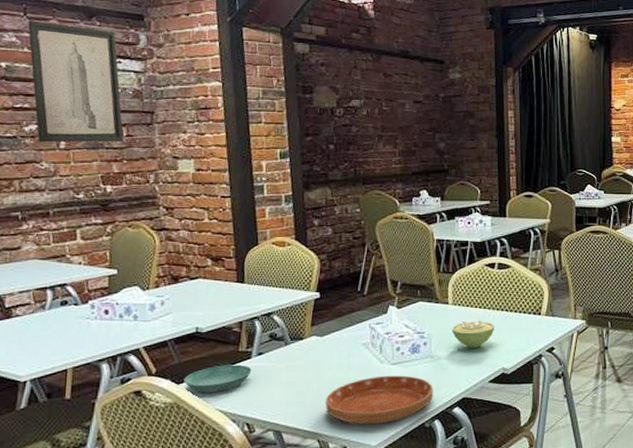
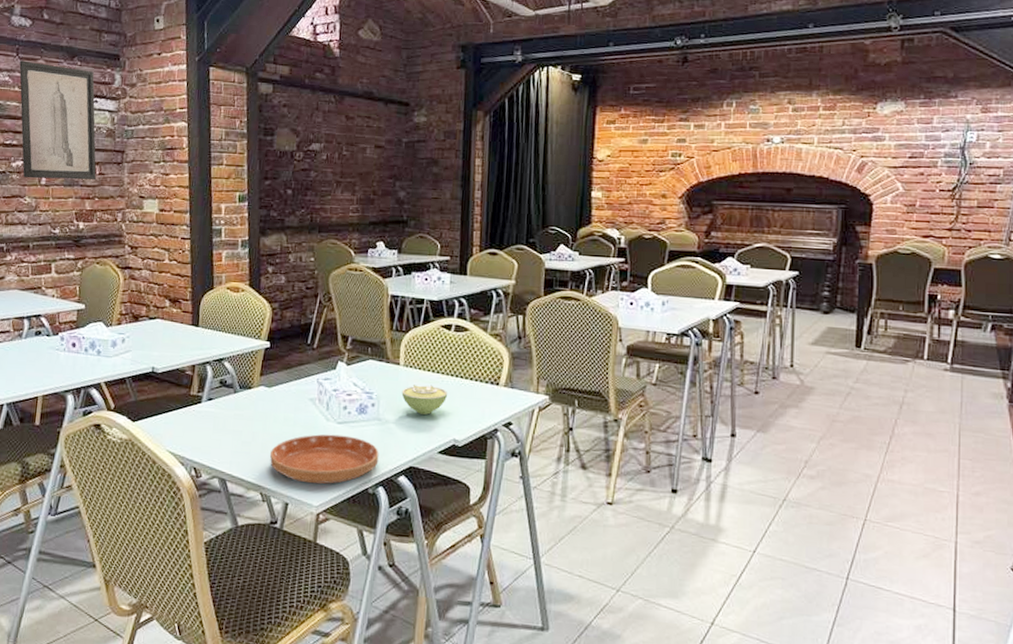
saucer: present [184,364,252,393] -> none [139,407,202,434]

